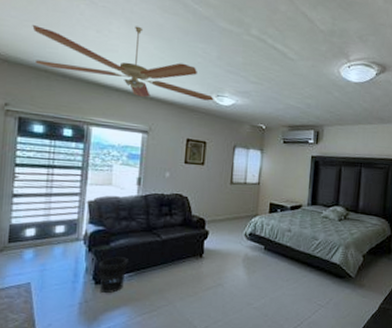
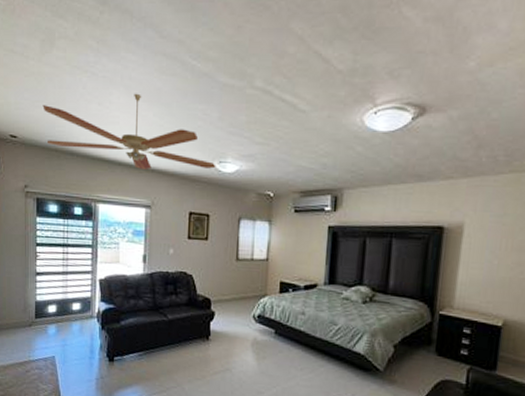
wastebasket: present [98,257,128,293] -> none [111,335,138,371]

